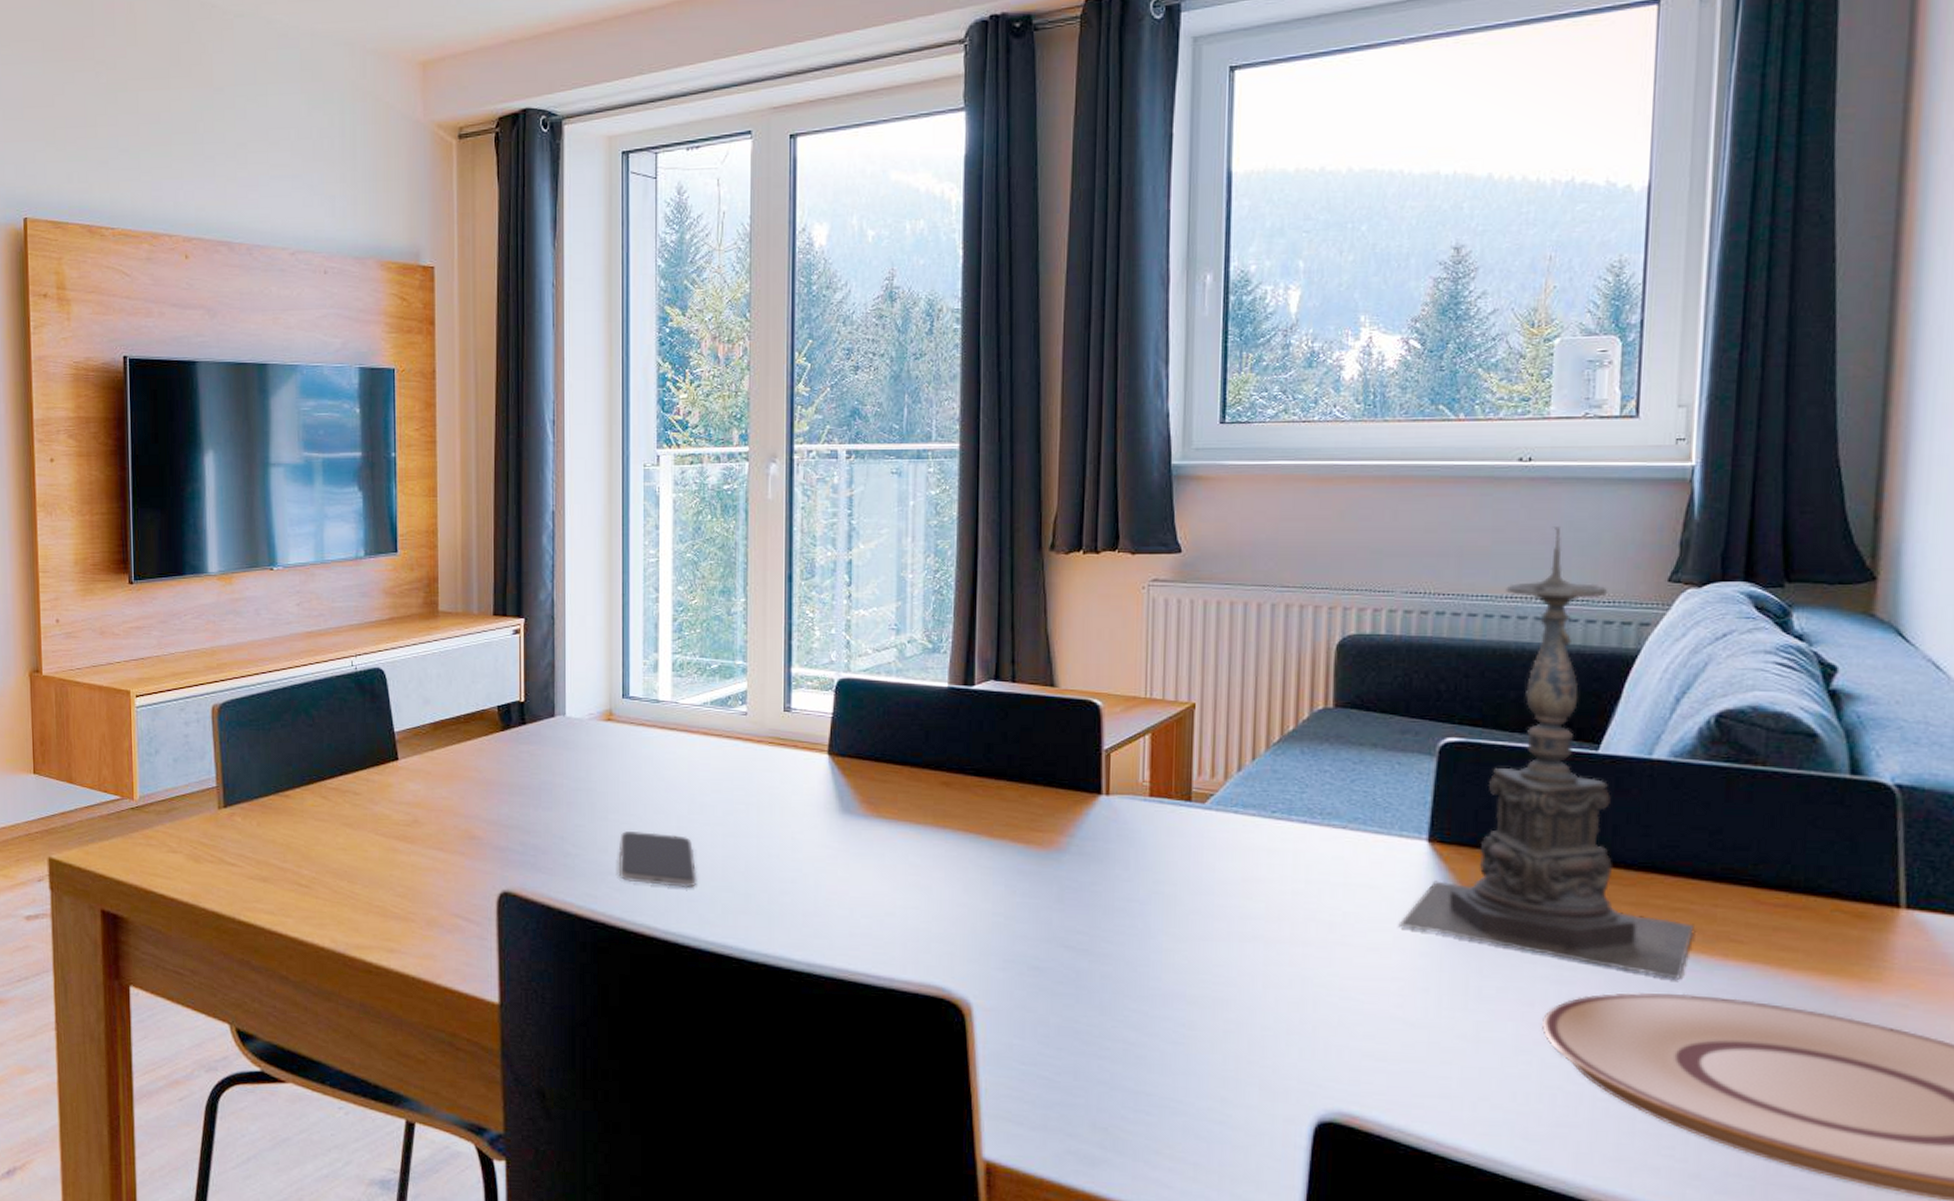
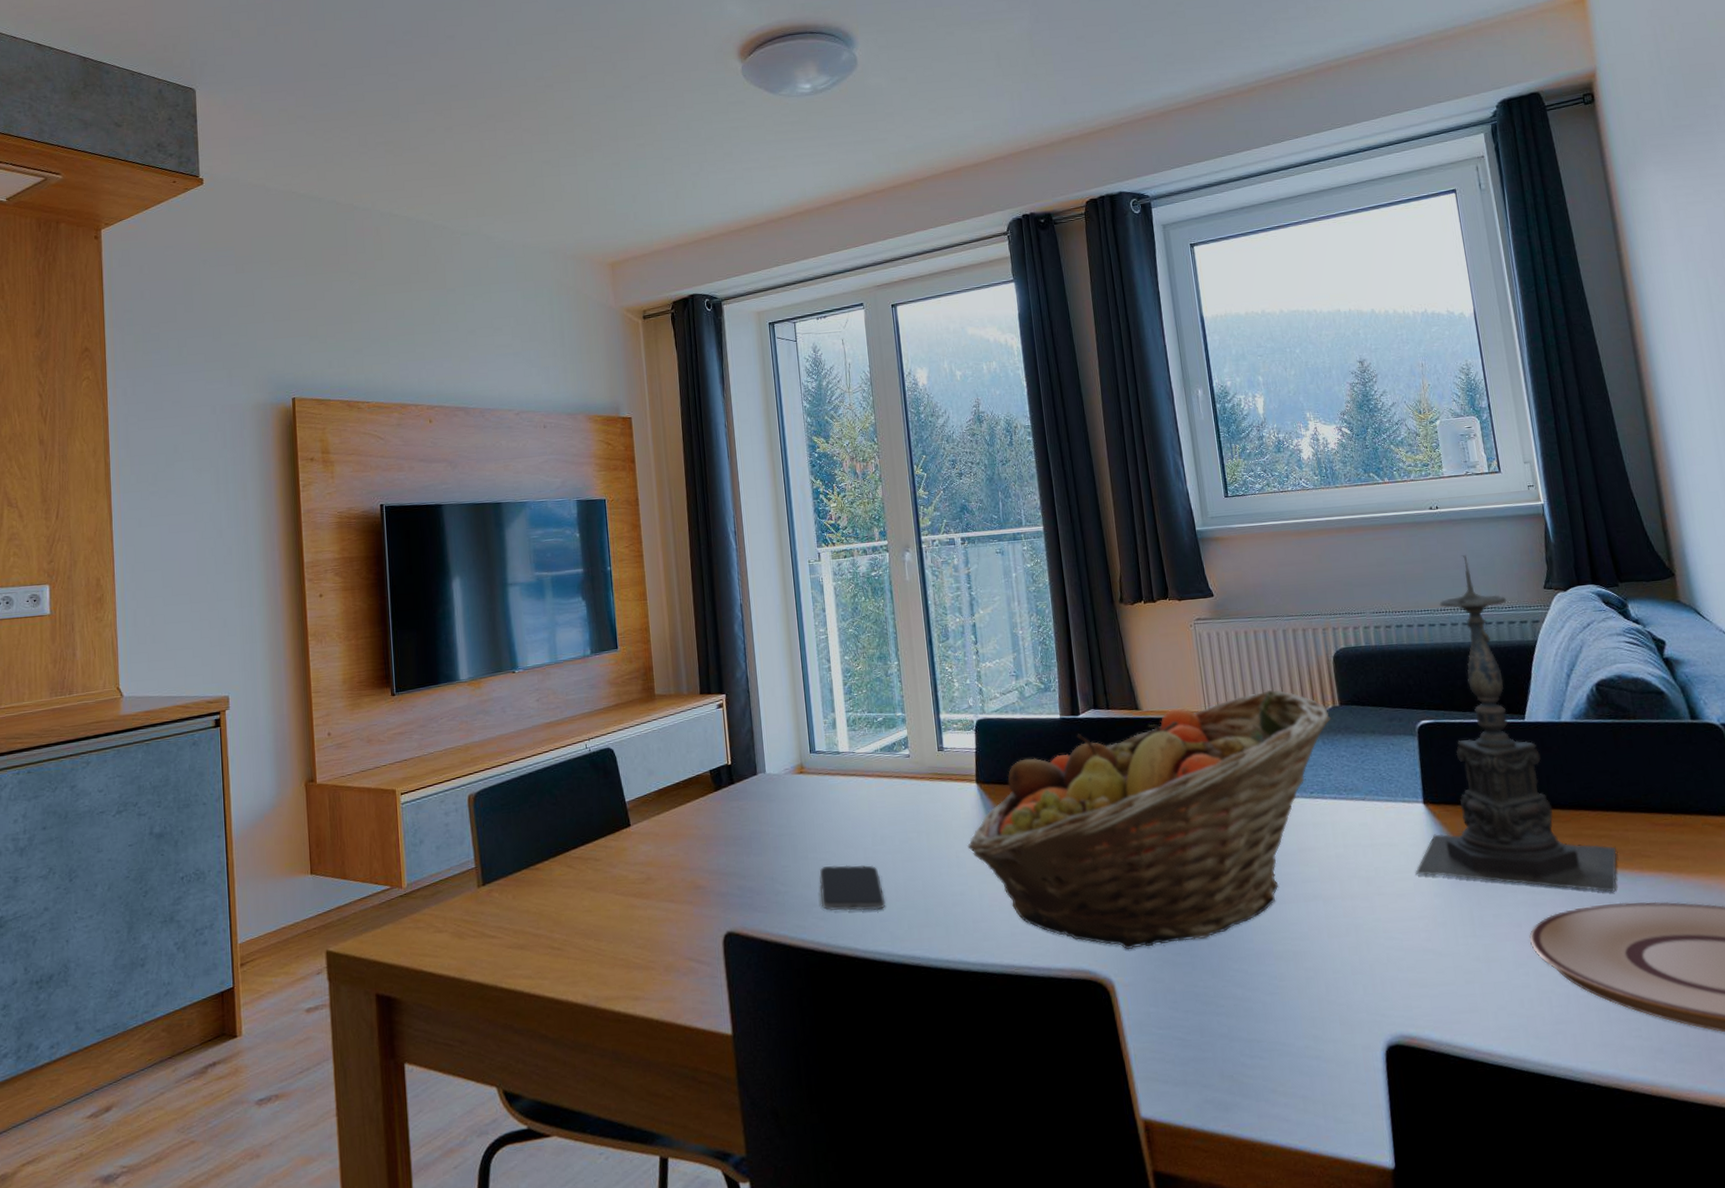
fruit basket: none [807,679,1319,970] -> present [967,690,1331,950]

